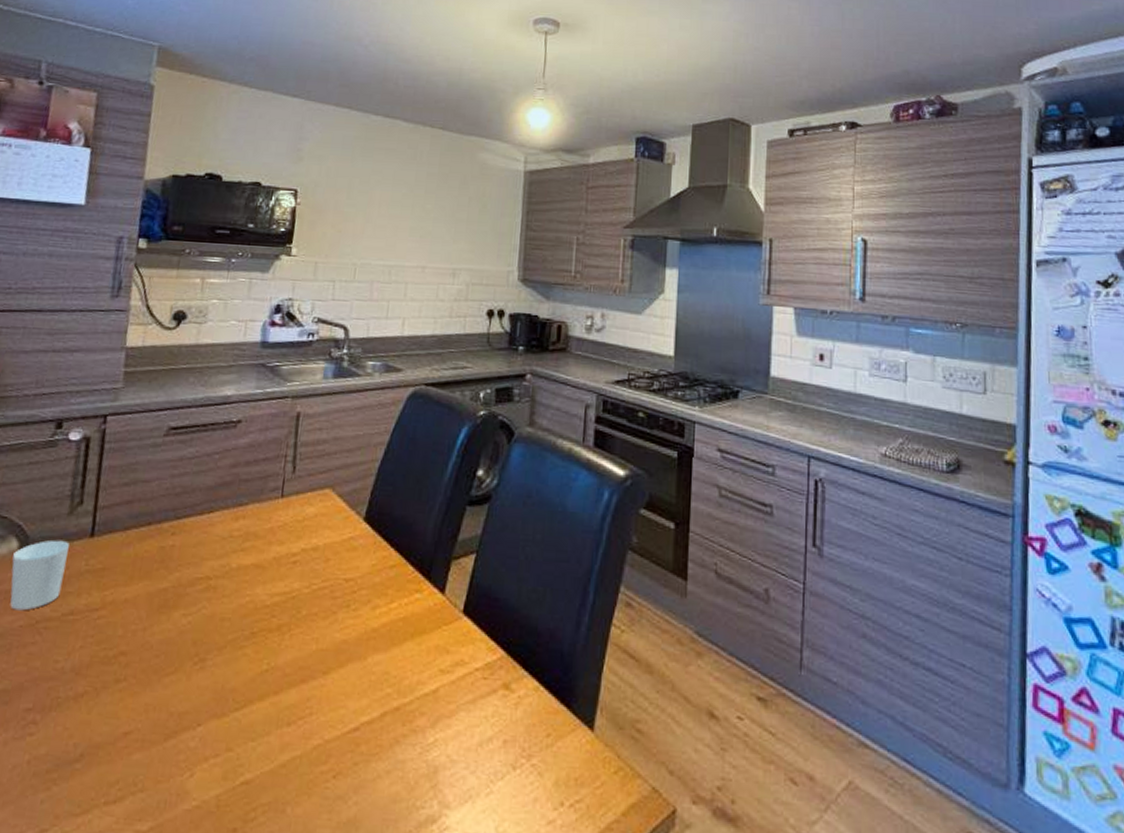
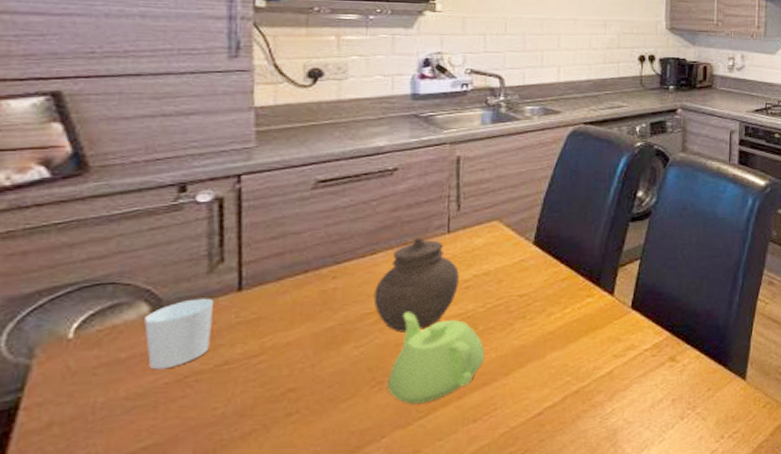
jar: none [205,498,288,605] -> present [373,237,459,333]
teapot: none [208,582,306,693] -> present [387,312,485,405]

